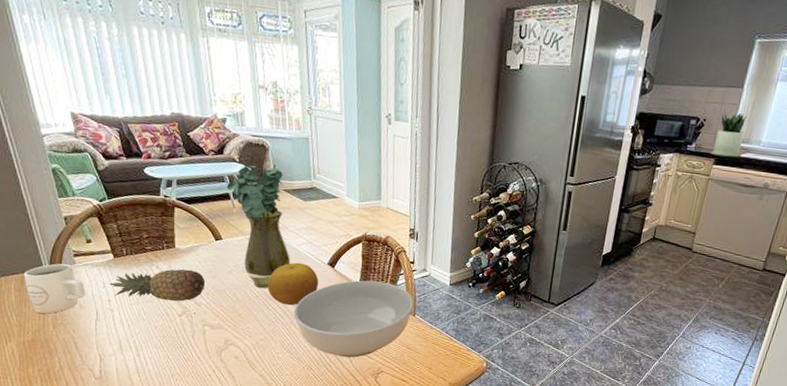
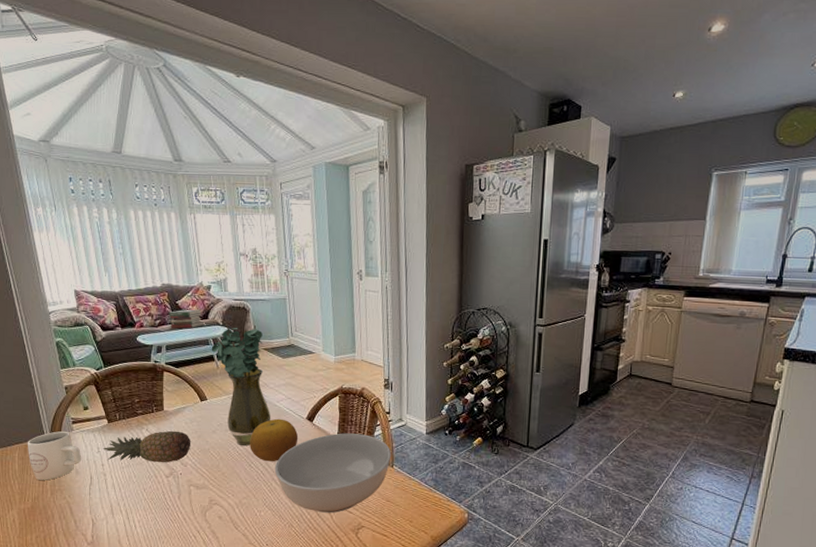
books: none [179,142,220,163] -> present [168,309,205,329]
planter: present [709,113,748,159] -> none [679,244,714,289]

